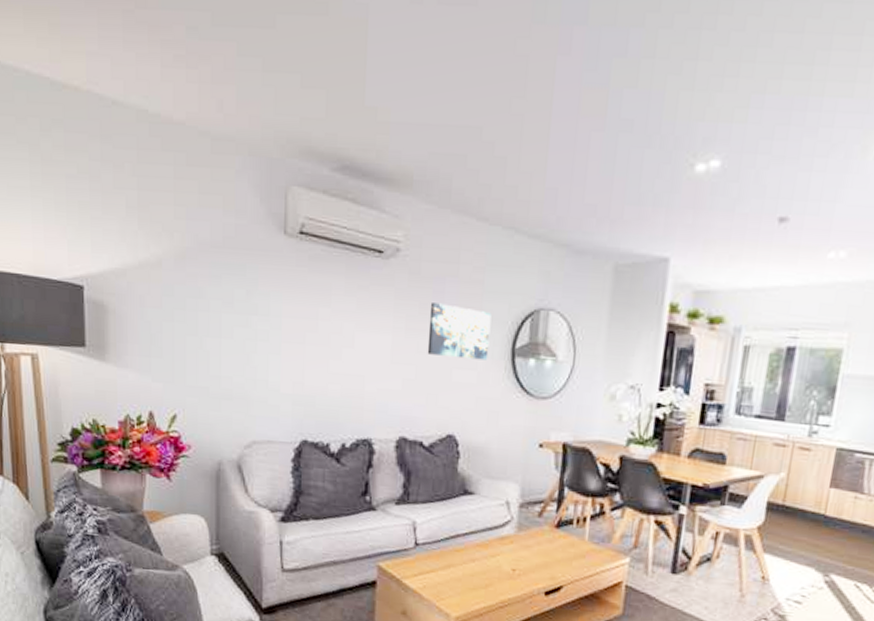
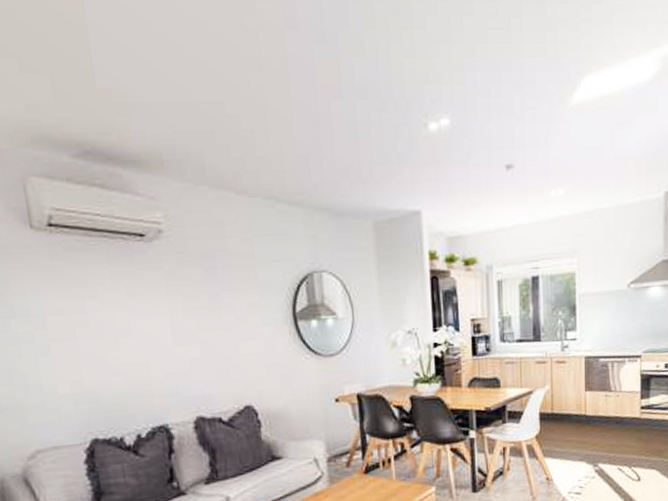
wall art: present [427,303,492,360] -> none [203,279,272,331]

